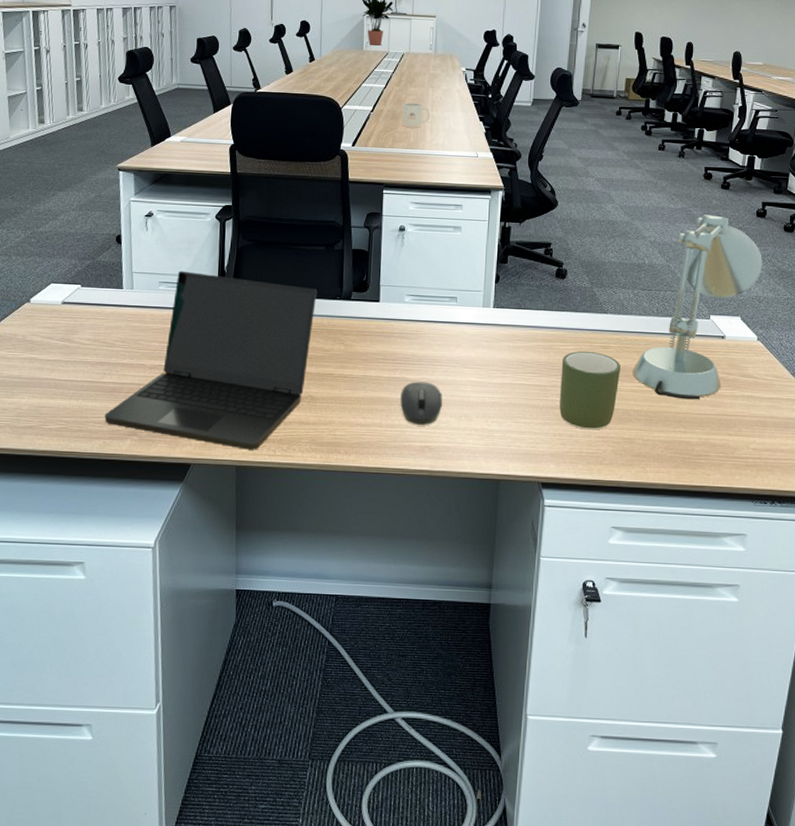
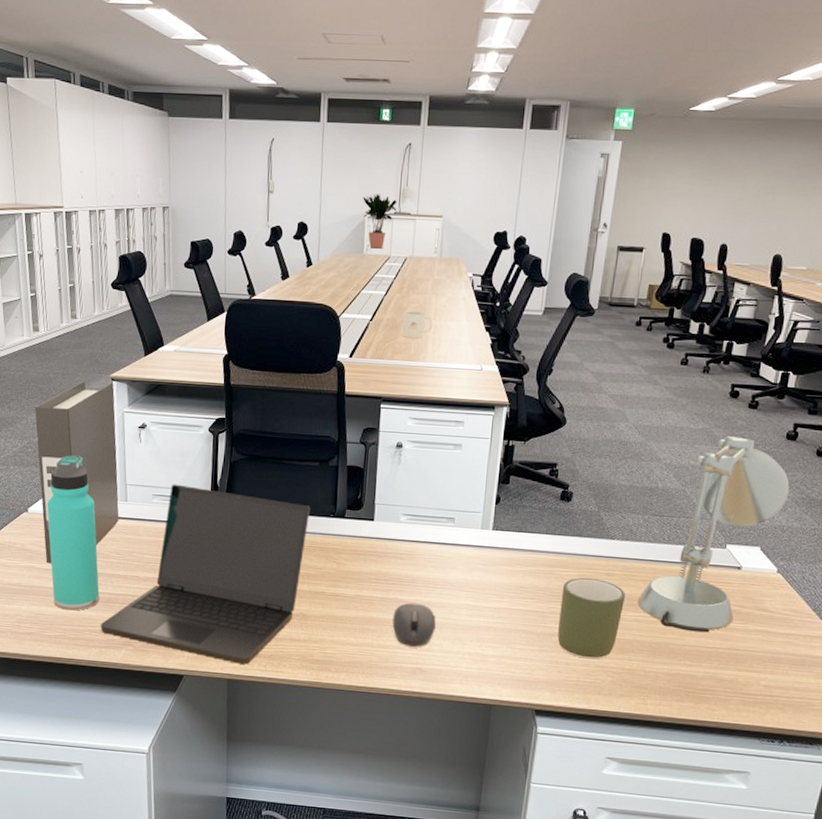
binder: none [39,171,125,355] -> present [35,380,119,564]
thermos bottle: none [49,244,104,402] -> present [46,455,100,611]

